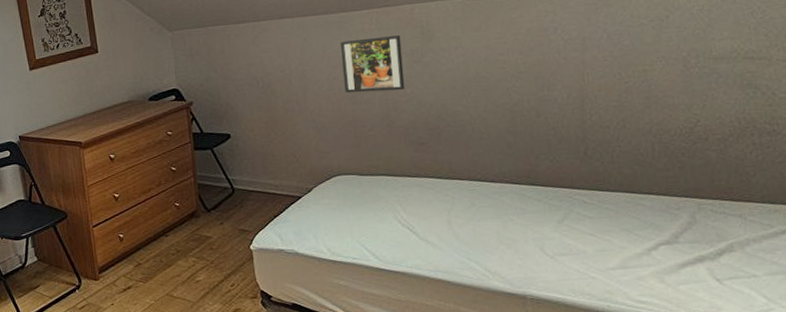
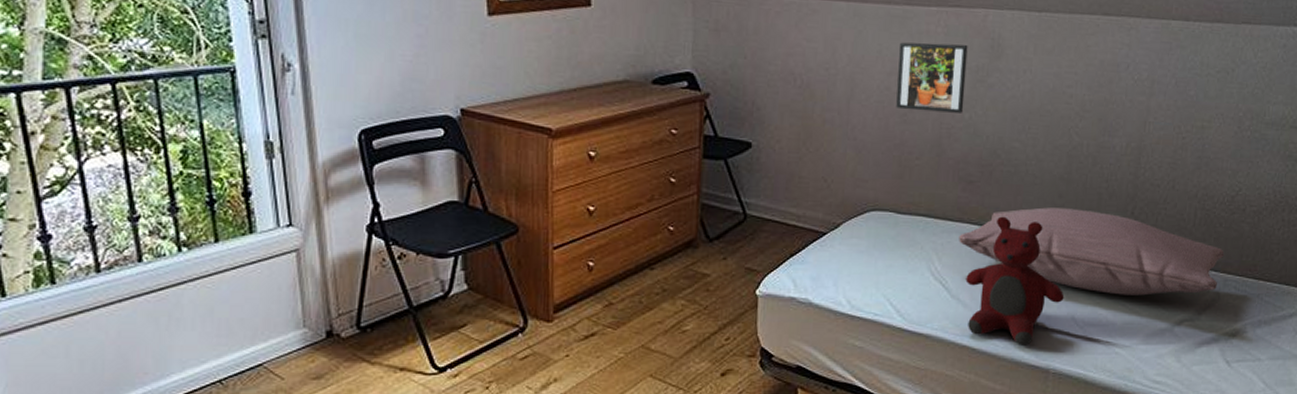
pillow: none [419,155,693,226] -> present [959,207,1224,296]
teddy bear: none [431,168,530,276] -> present [966,216,1064,346]

